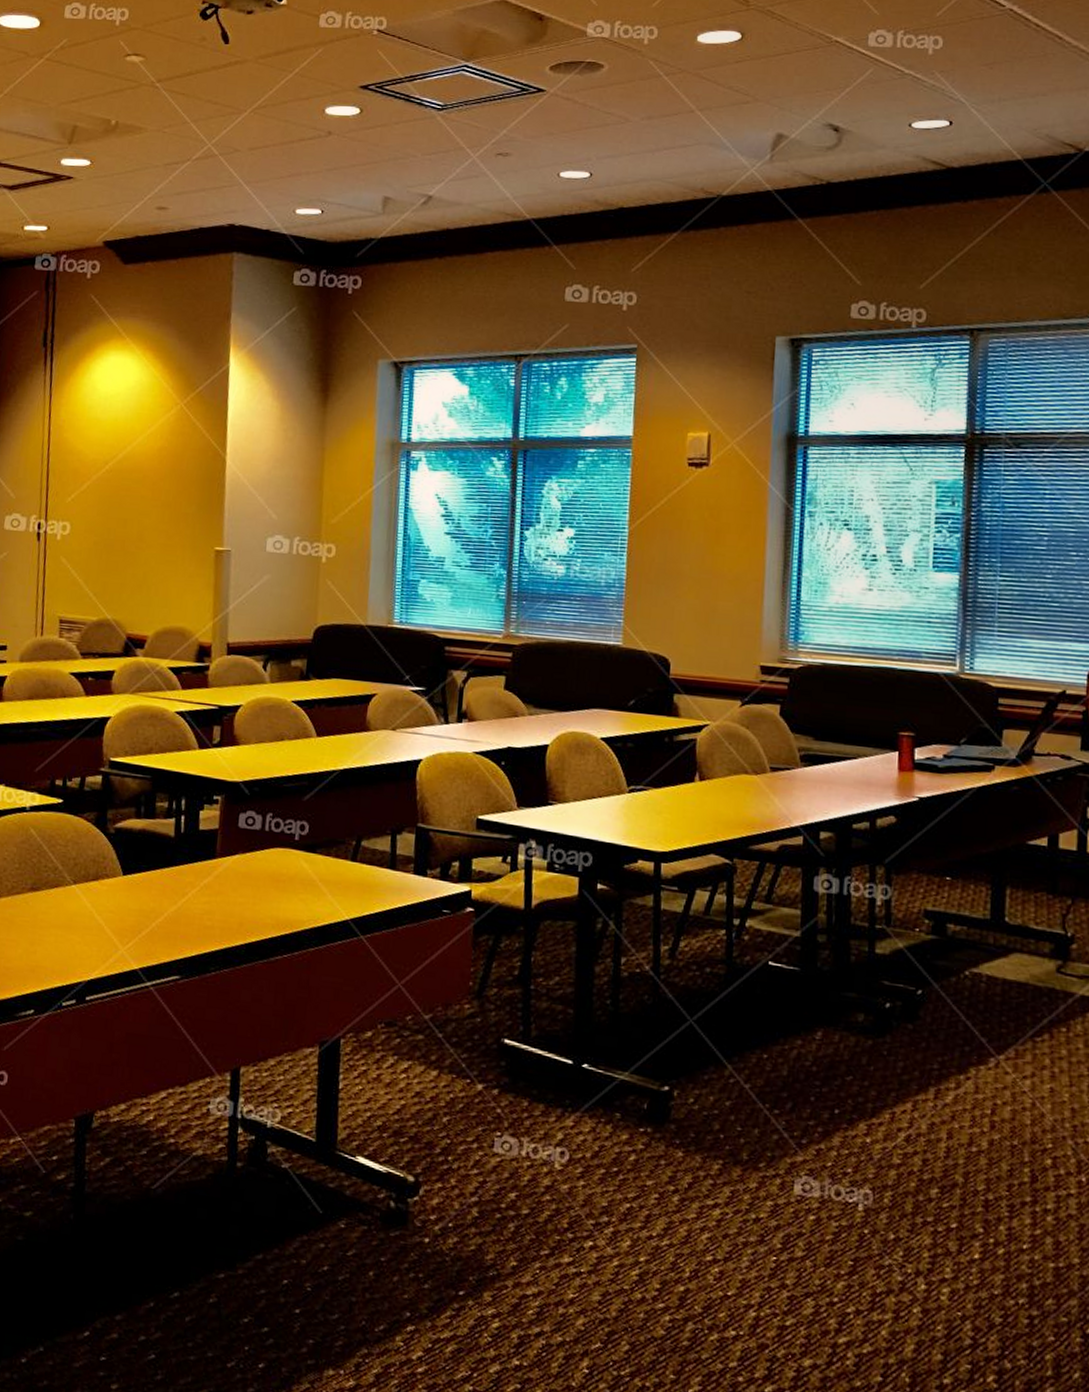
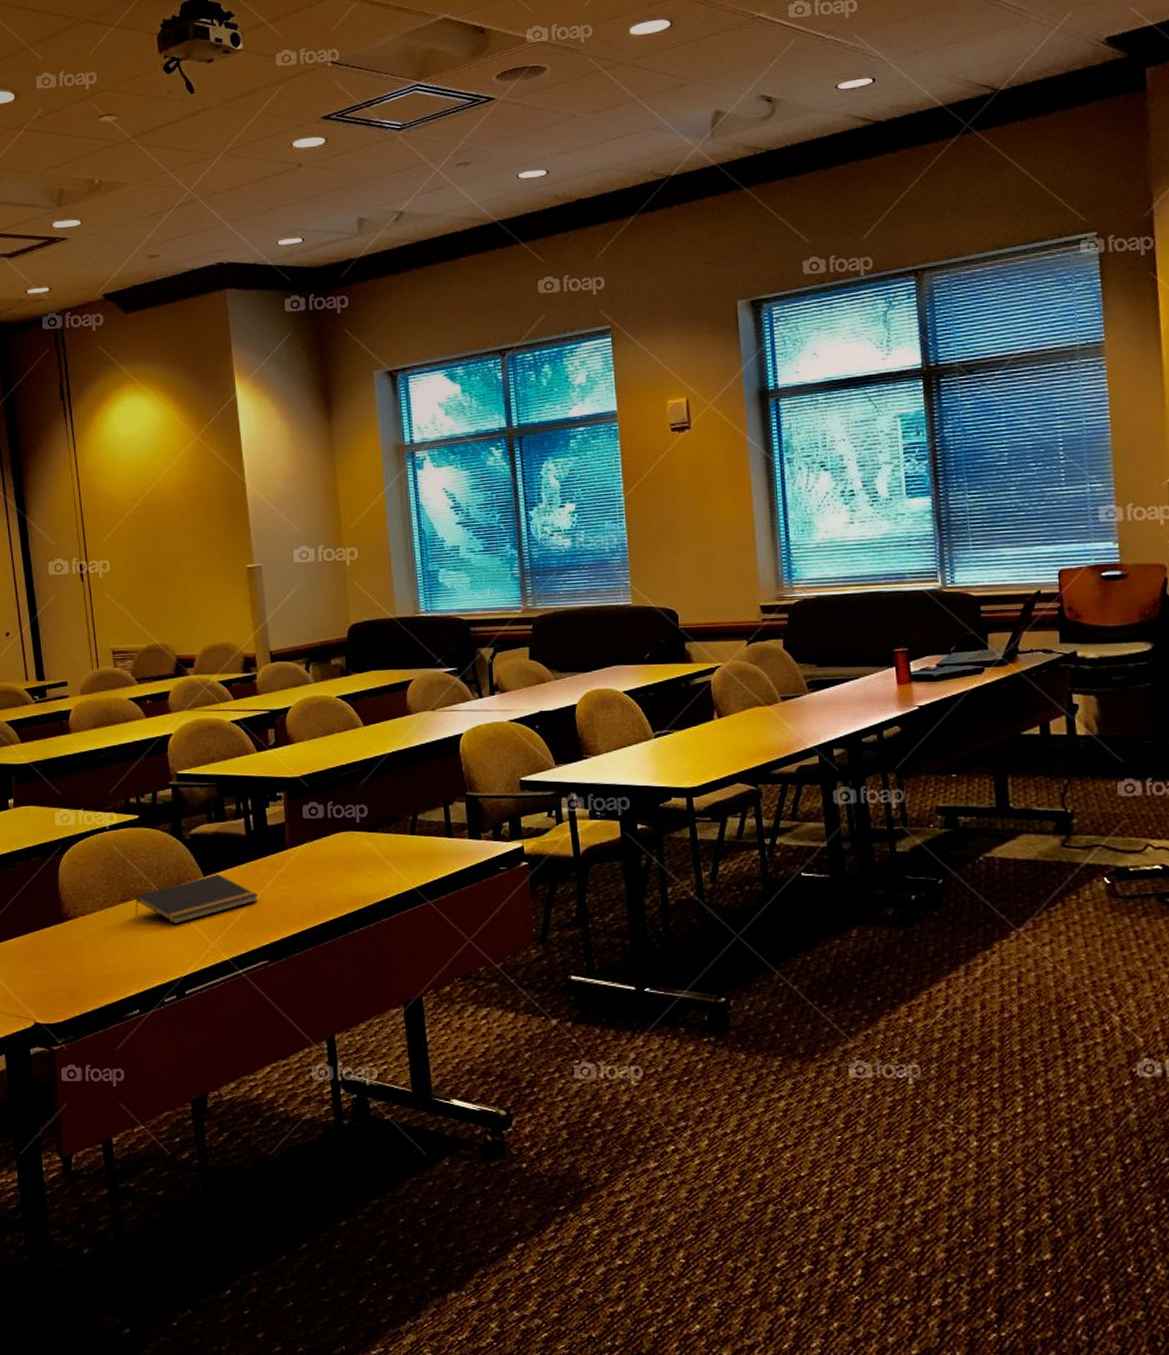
notepad: none [43,874,179,923] -> present [134,874,259,924]

